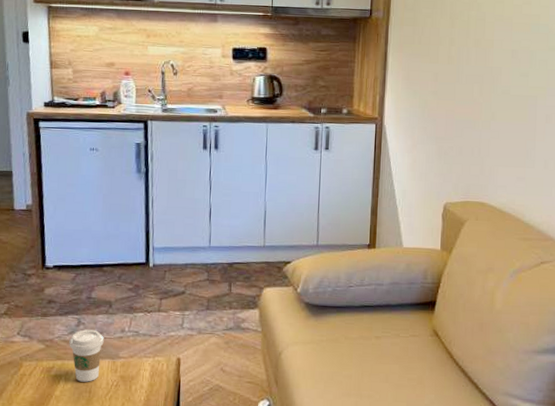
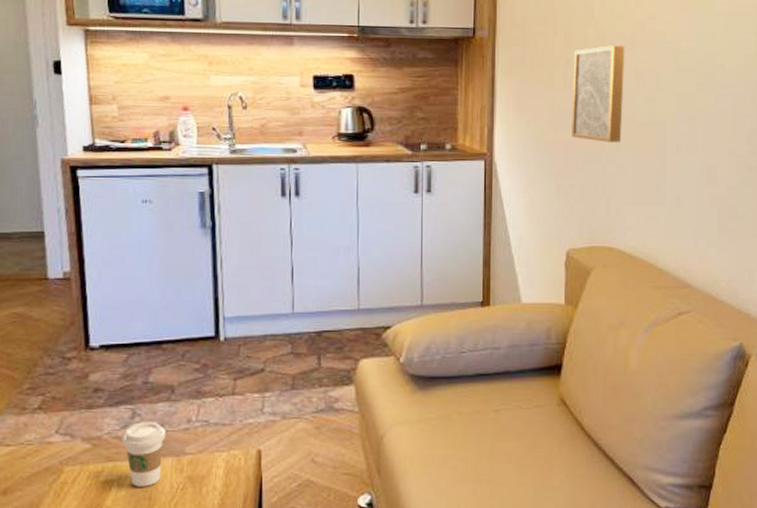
wall art: none [453,26,503,112] -> present [572,44,625,143]

